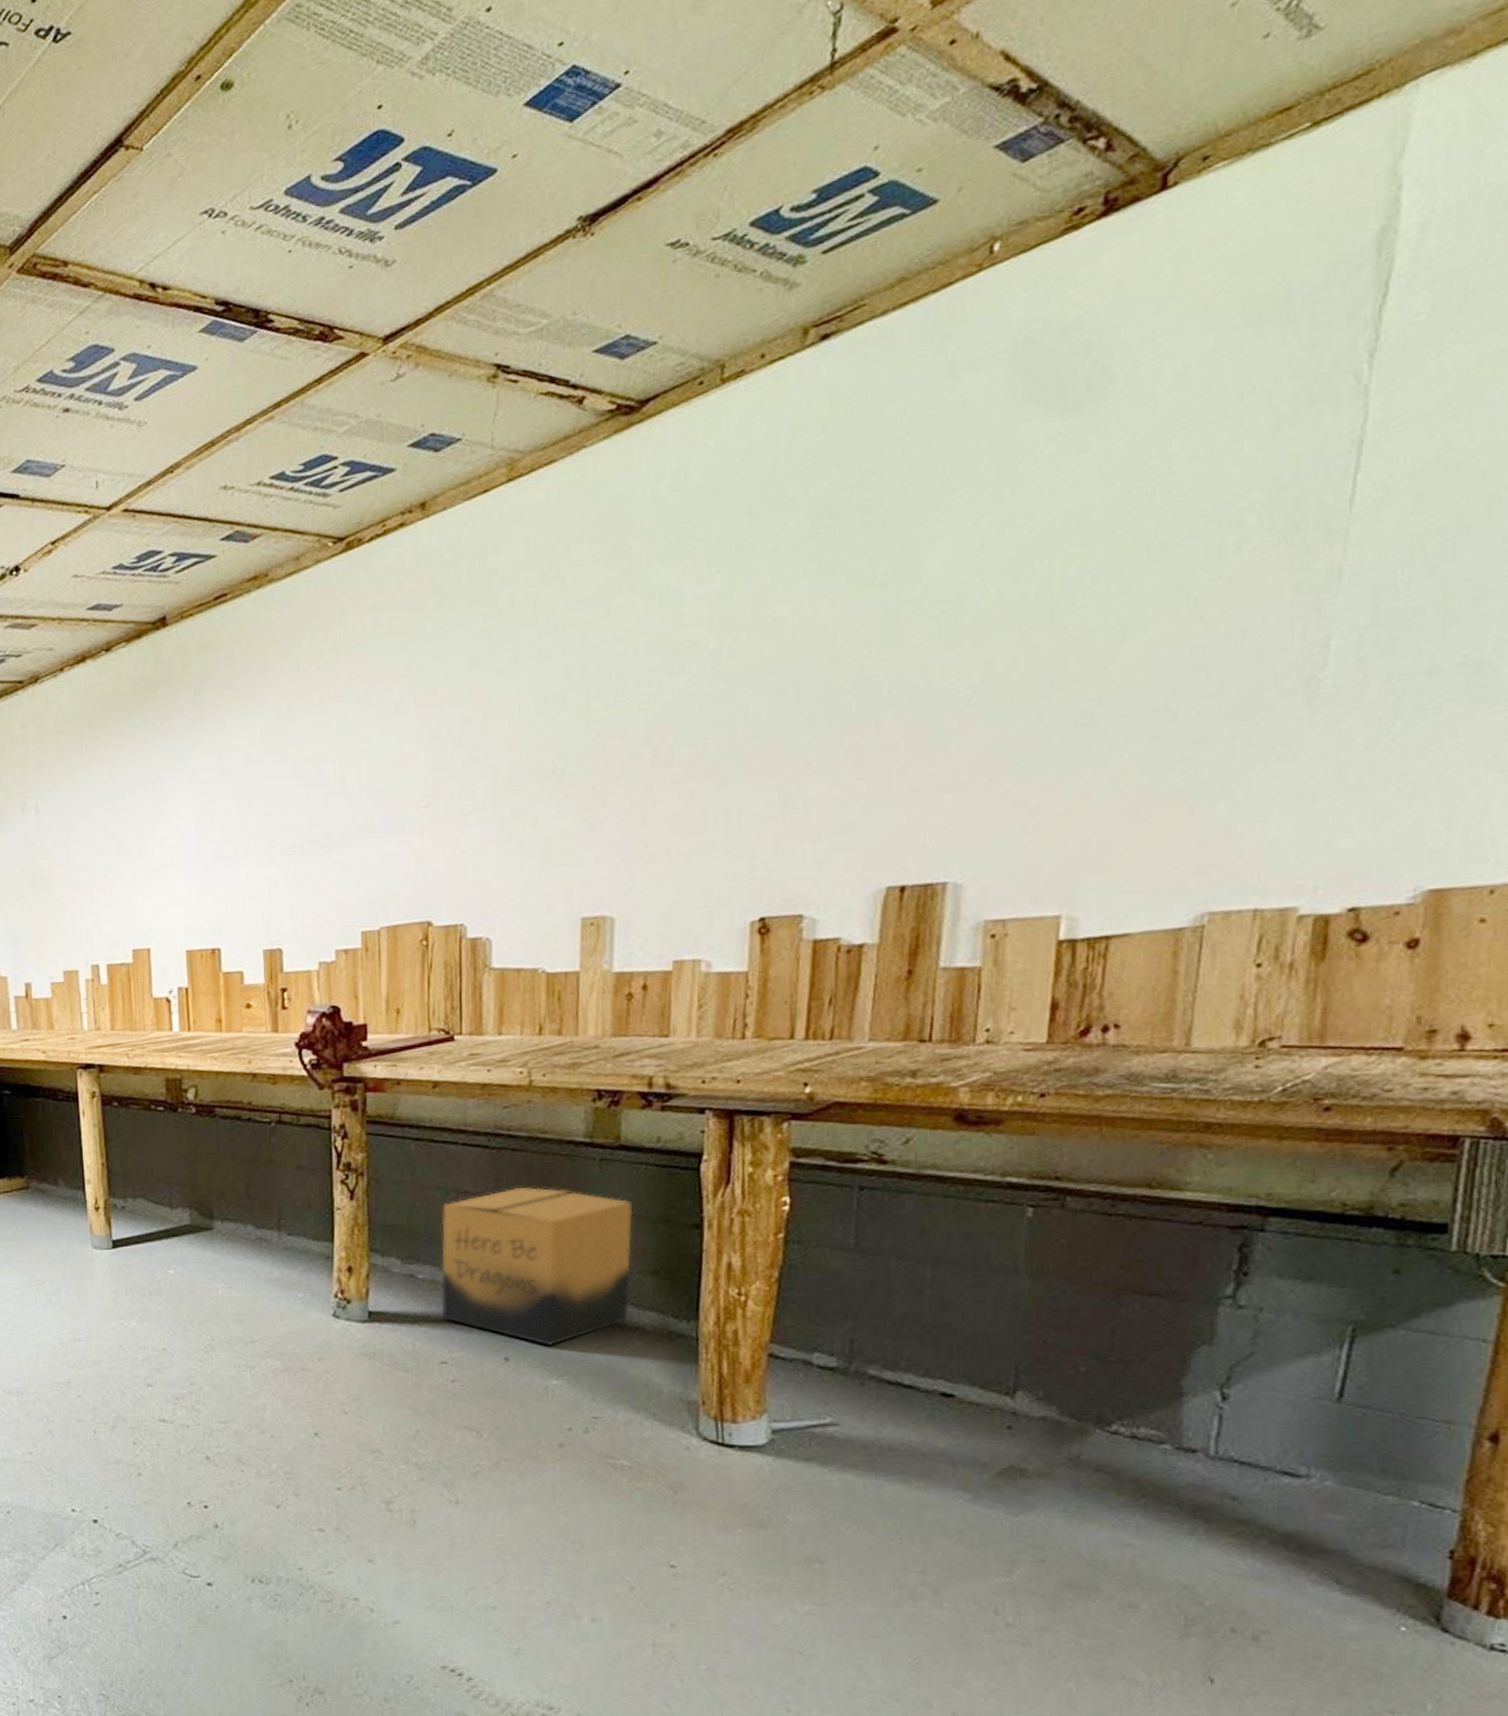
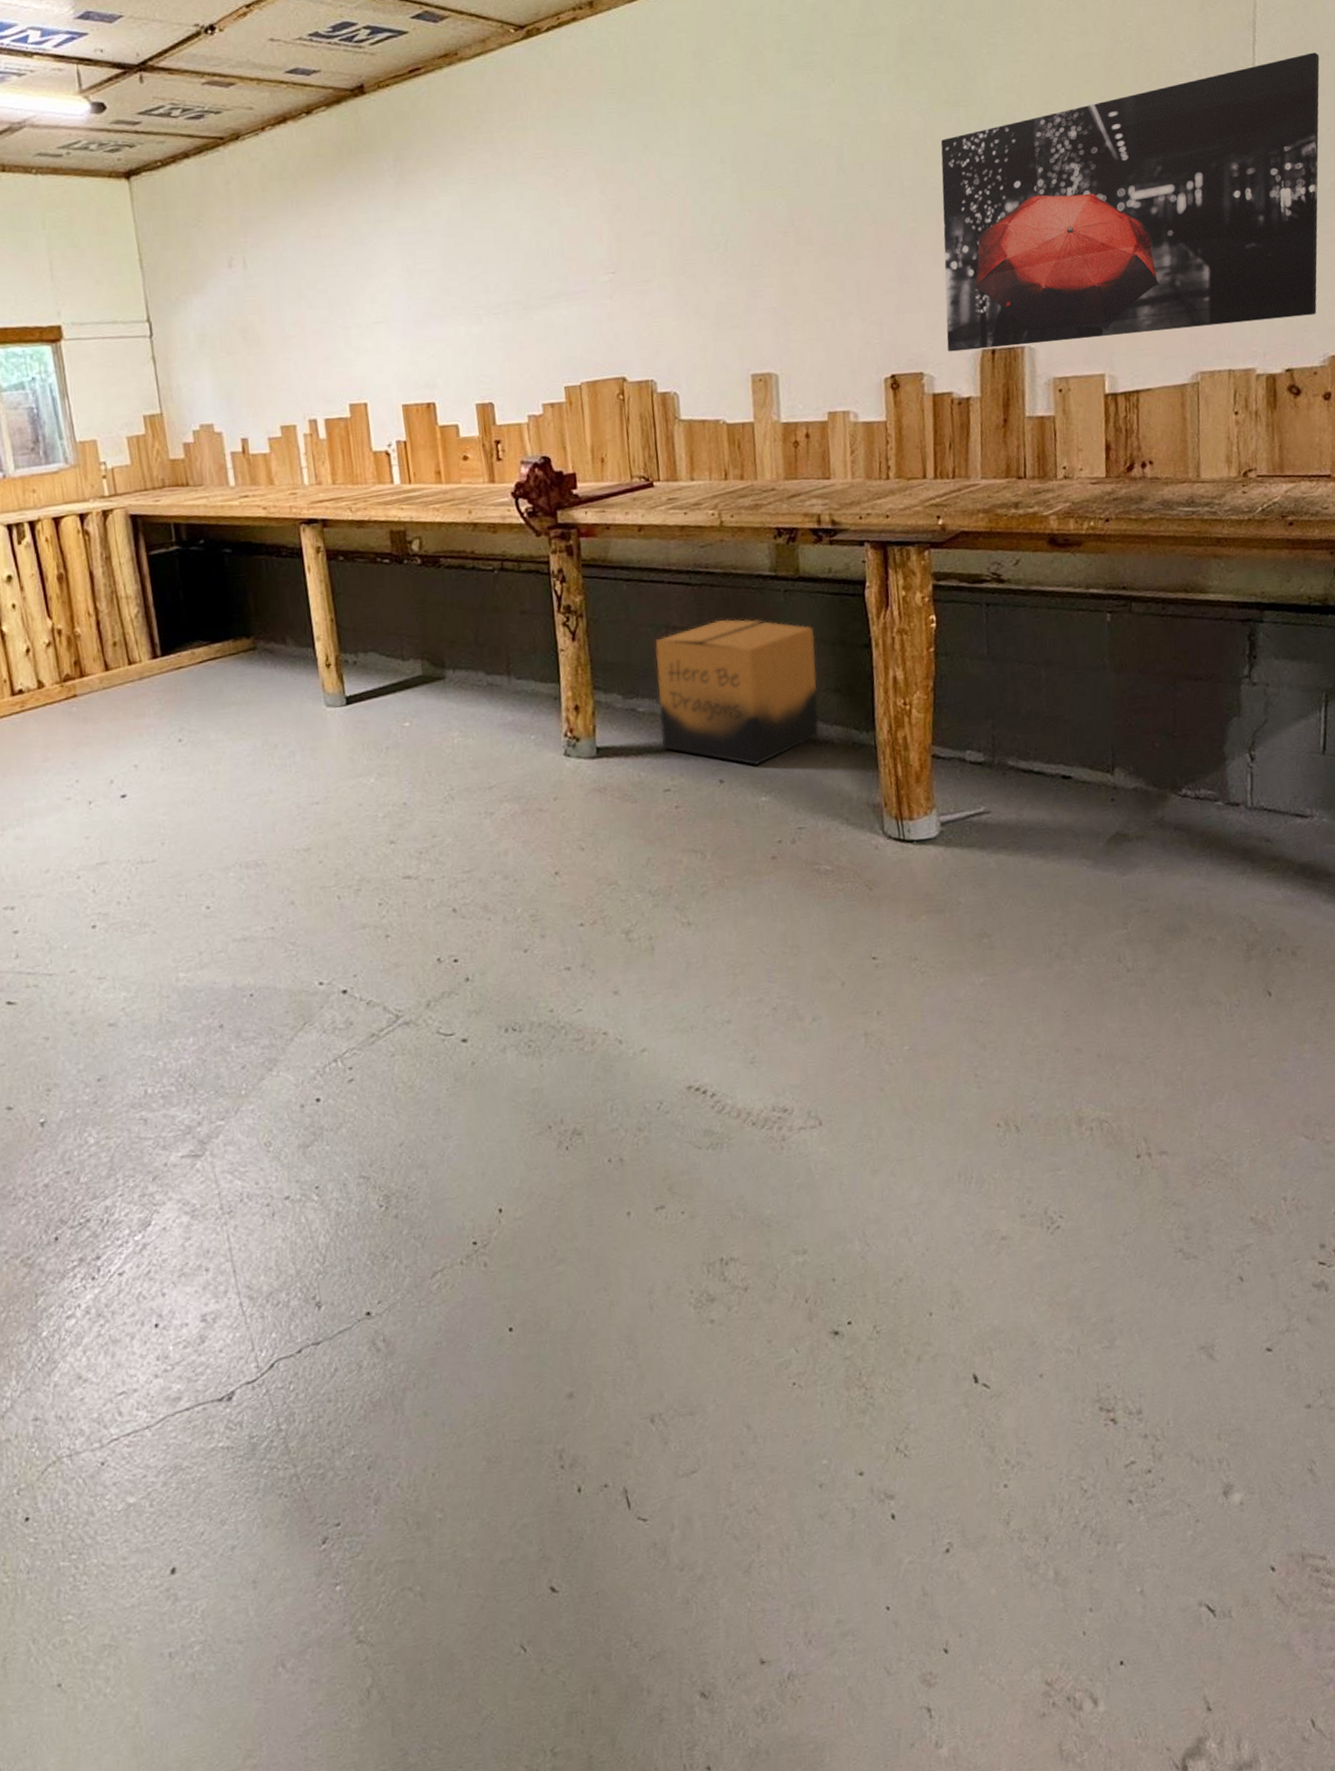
wall art: none [839,474,1467,891] -> present [940,52,1320,352]

